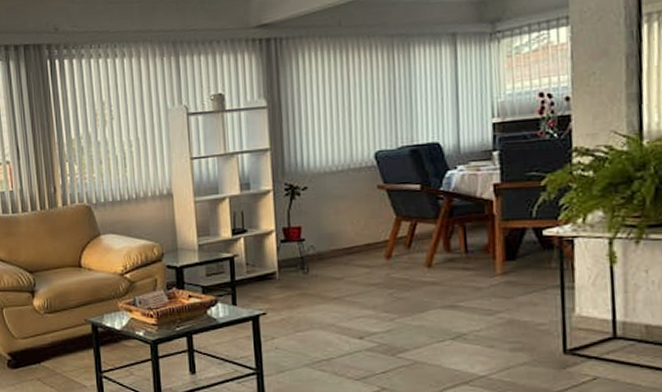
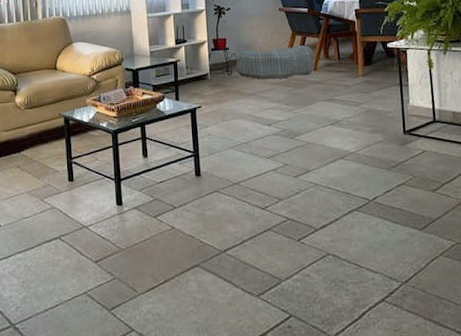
dog bed: none [314,234,429,279] -> present [236,45,315,79]

